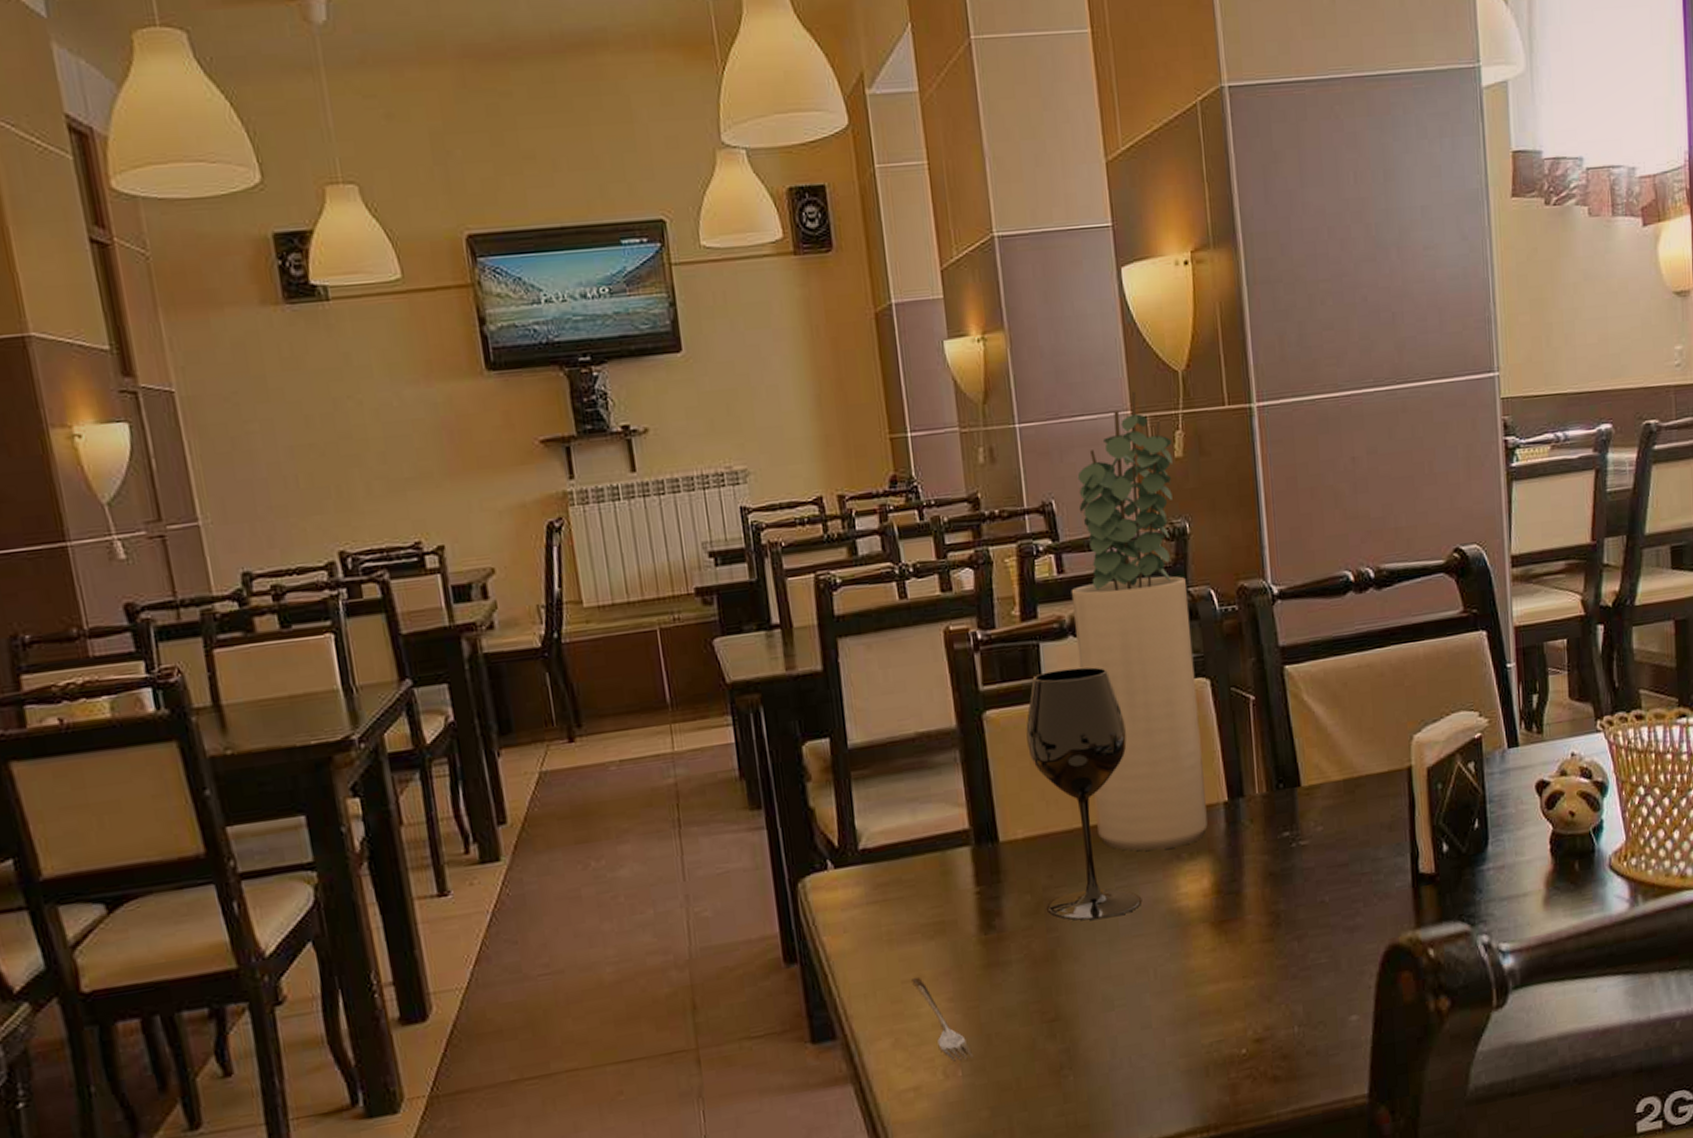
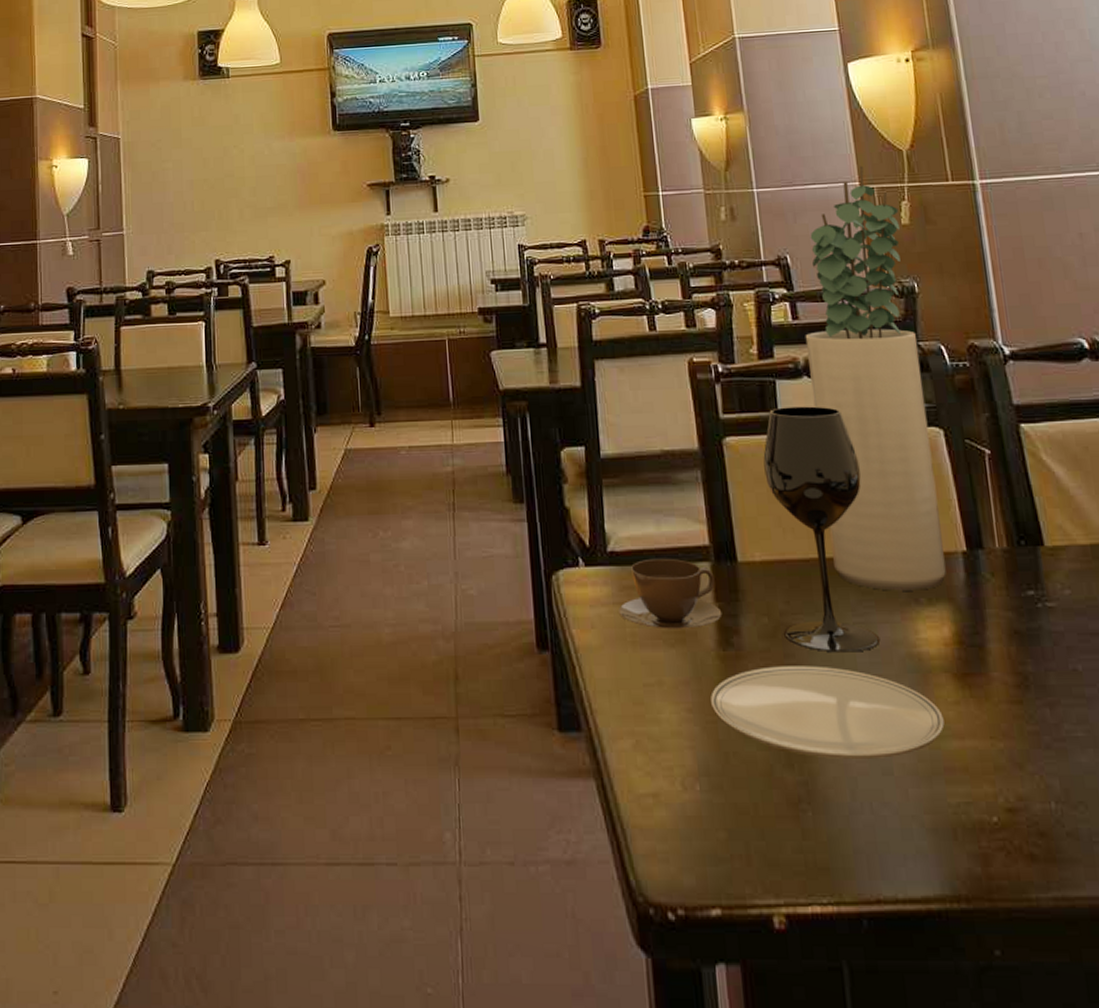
teacup: none [873,847,984,923] -> present [619,558,723,629]
fork: present [912,976,974,1062] -> none [653,682,712,774]
plate: none [972,934,1201,1024] -> present [711,666,945,759]

